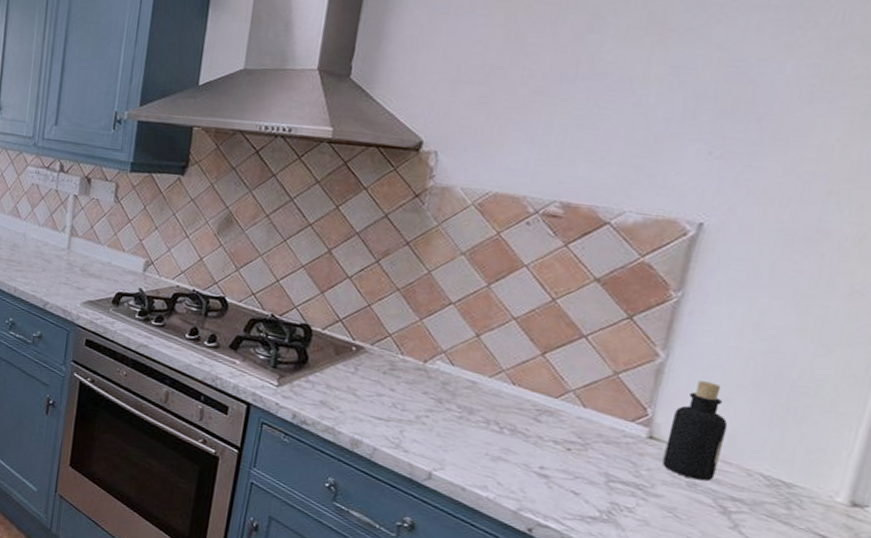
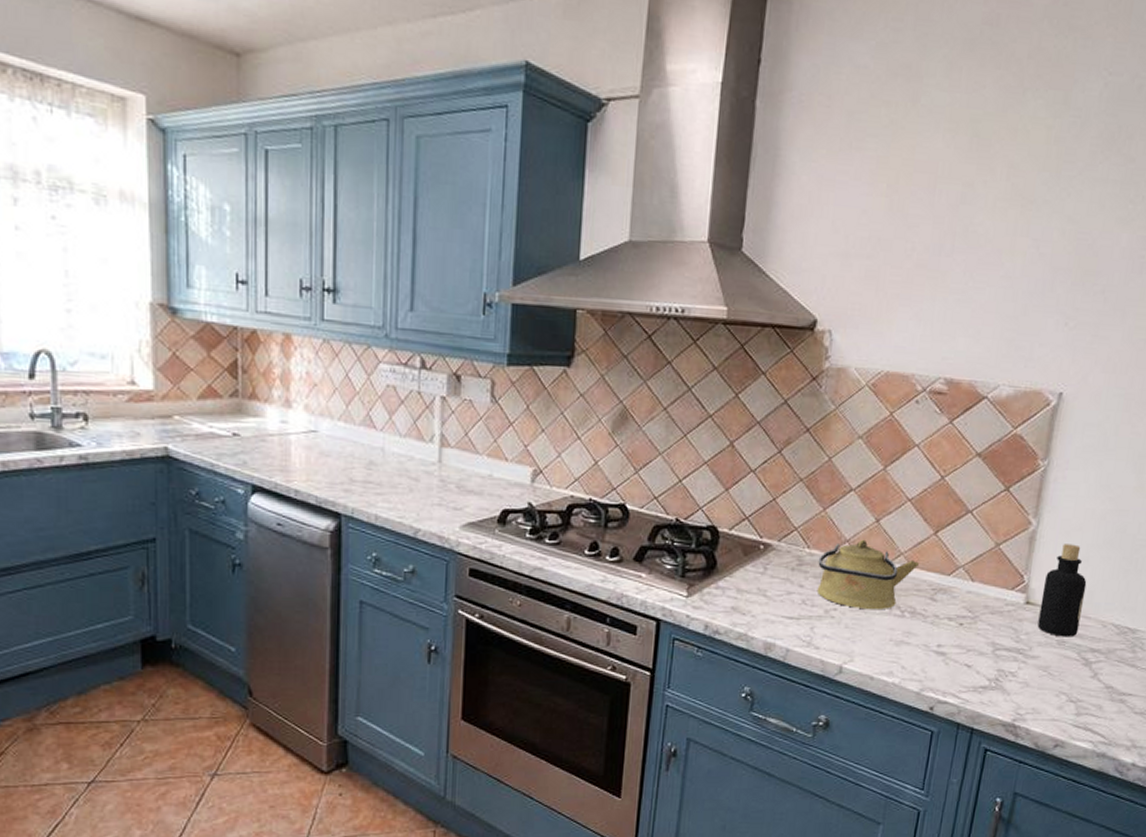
kettle: none [408,351,524,424] -> present [817,539,920,610]

